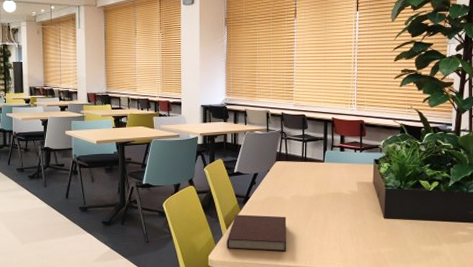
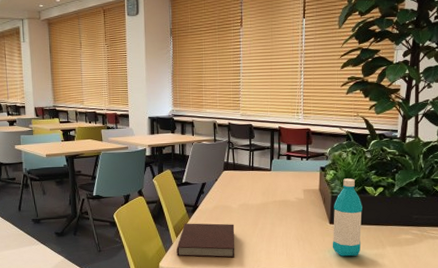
water bottle: none [386,171,417,253] -> present [332,178,362,256]

